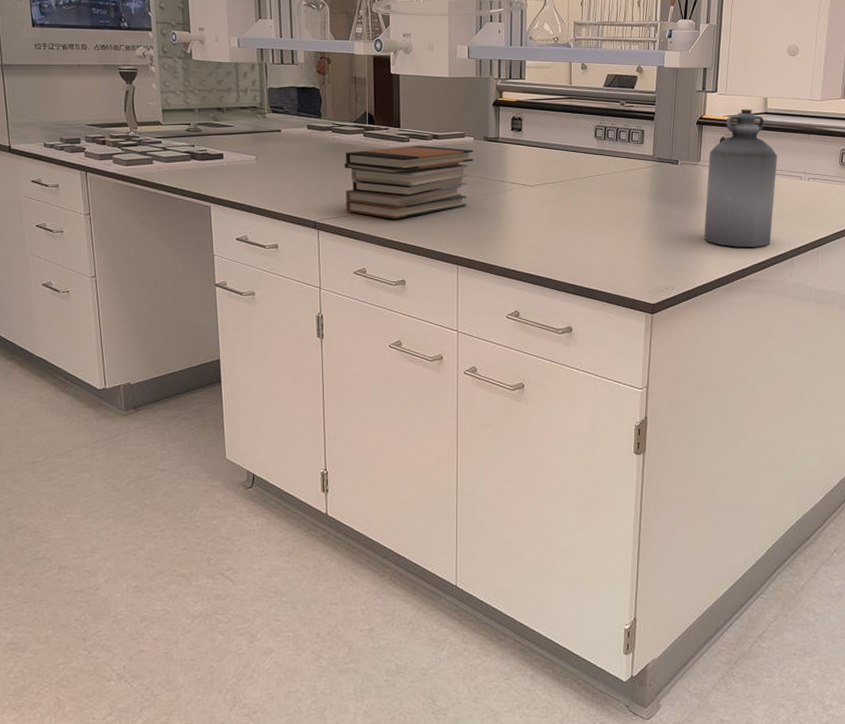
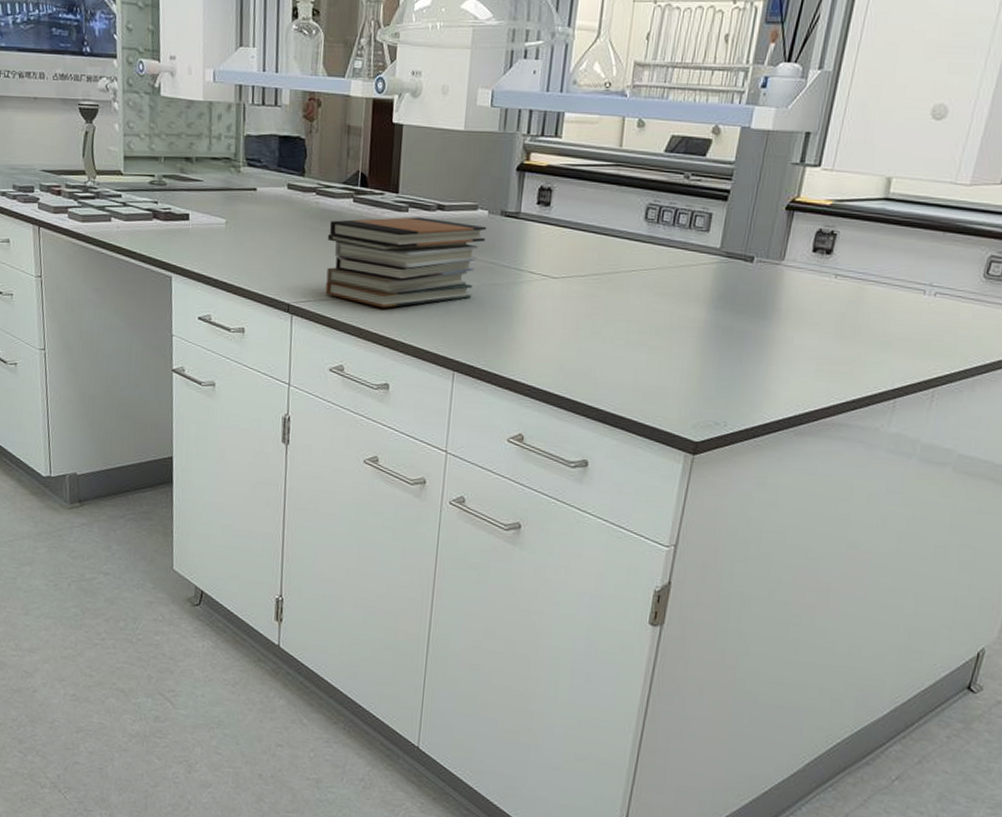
bottle: present [704,108,778,247] -> none [776,191,895,381]

